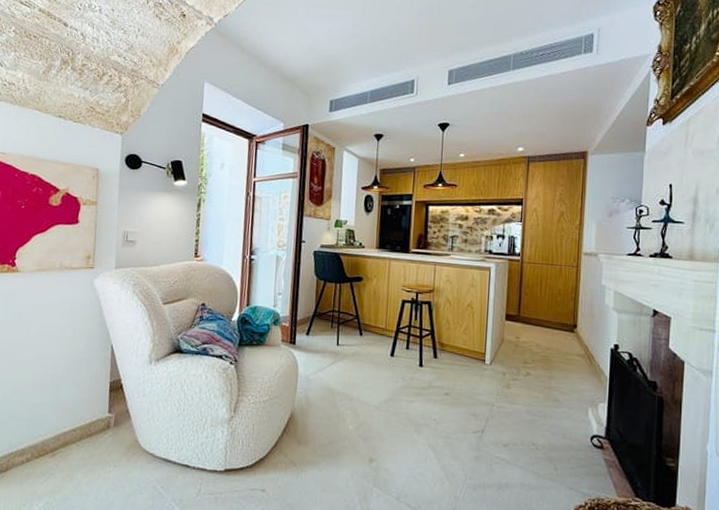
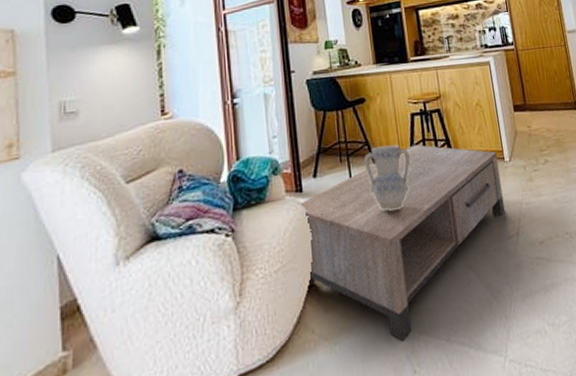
coffee table: none [286,328,478,487] -> present [298,144,505,342]
vase: none [351,322,395,380] -> present [364,144,411,211]

